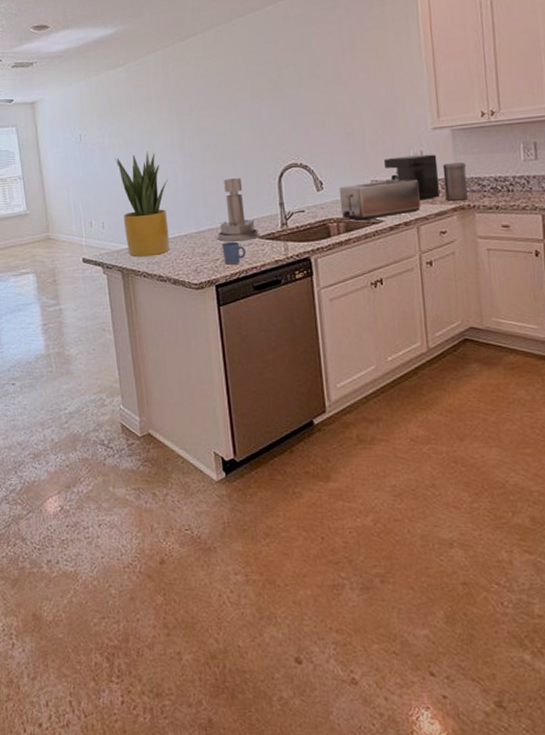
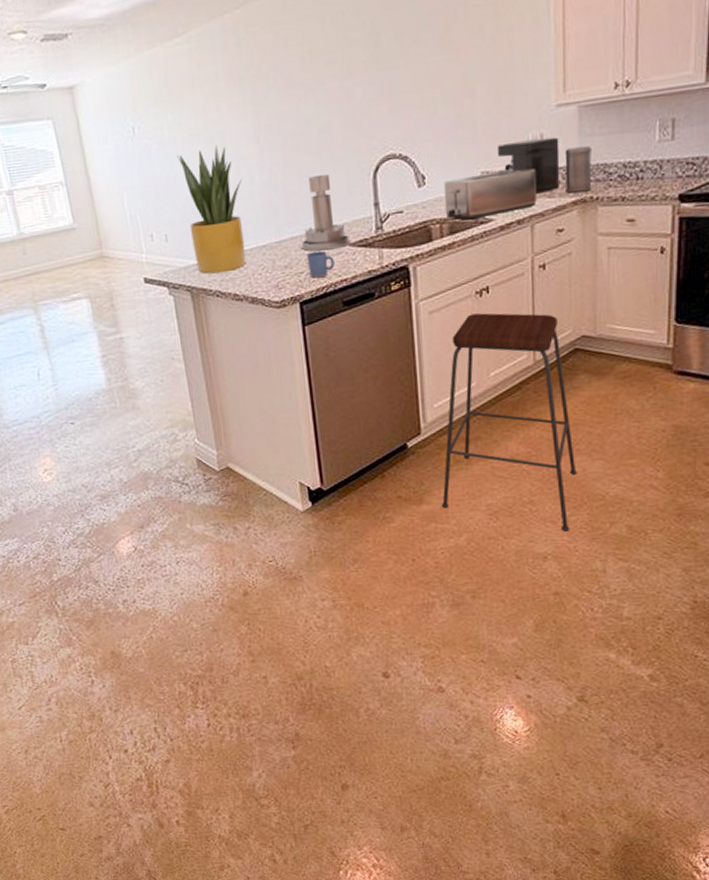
bar stool: none [348,302,476,518] -> present [442,313,577,531]

